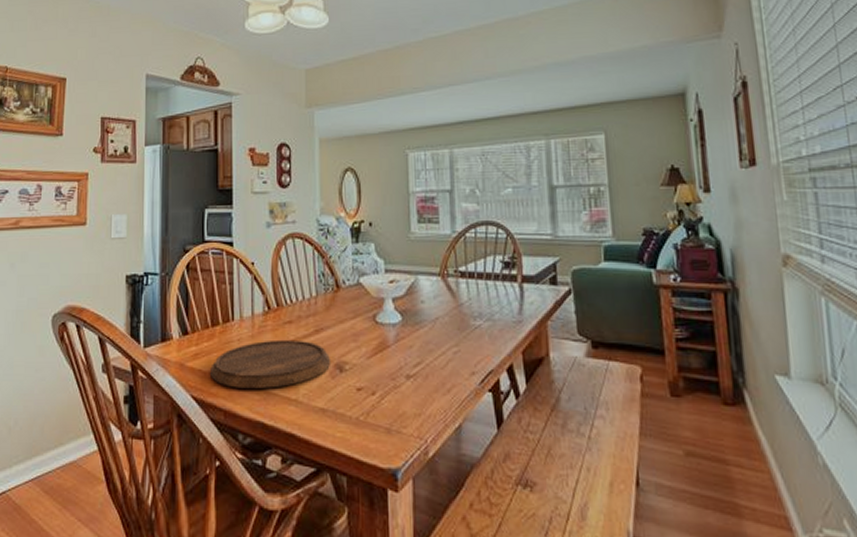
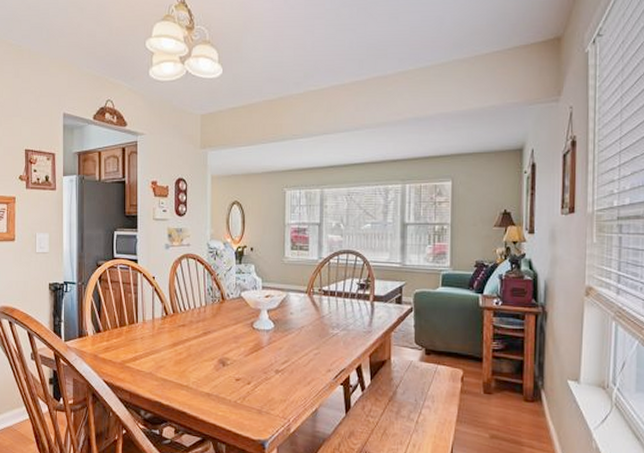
cutting board: present [210,339,330,388] -> none [119,339,215,377]

